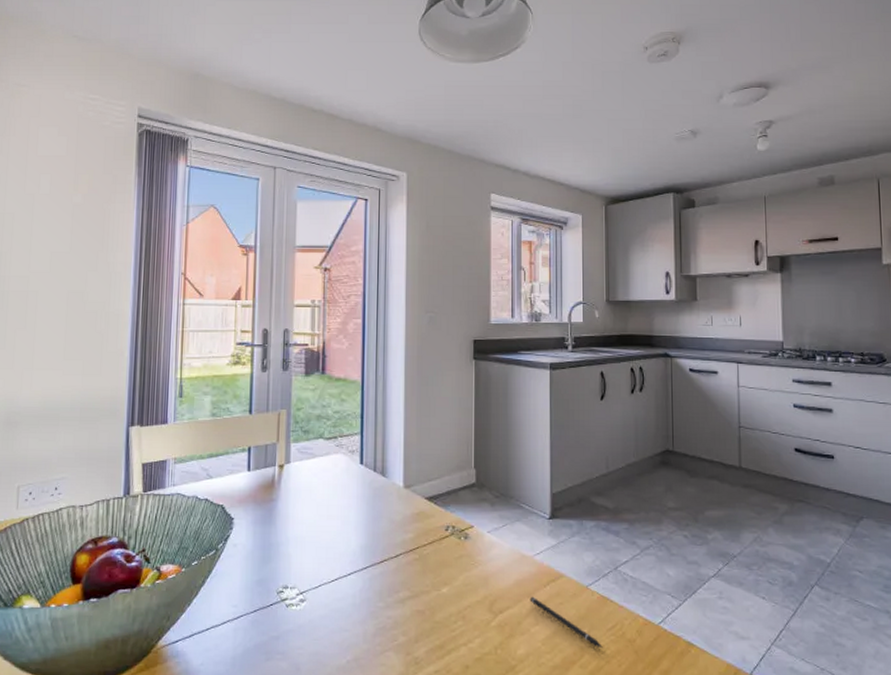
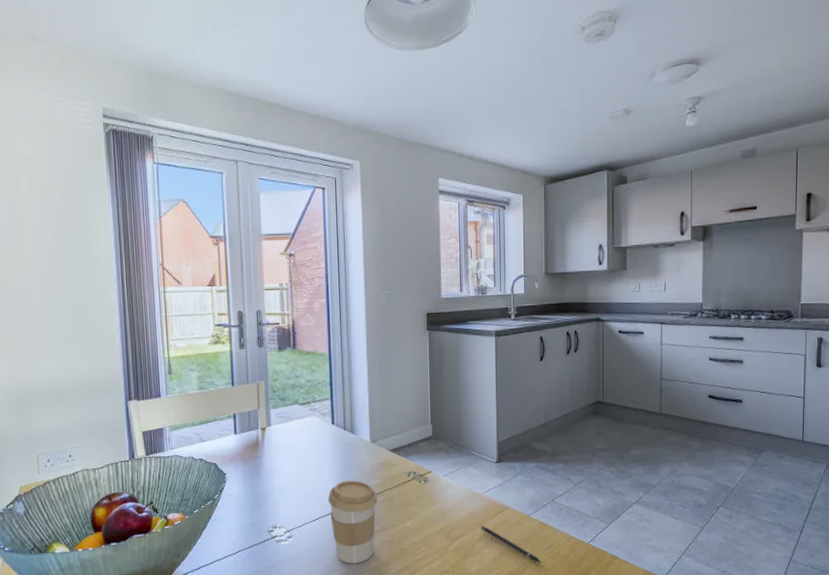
coffee cup: none [350,533,410,639] -> present [328,480,378,564]

